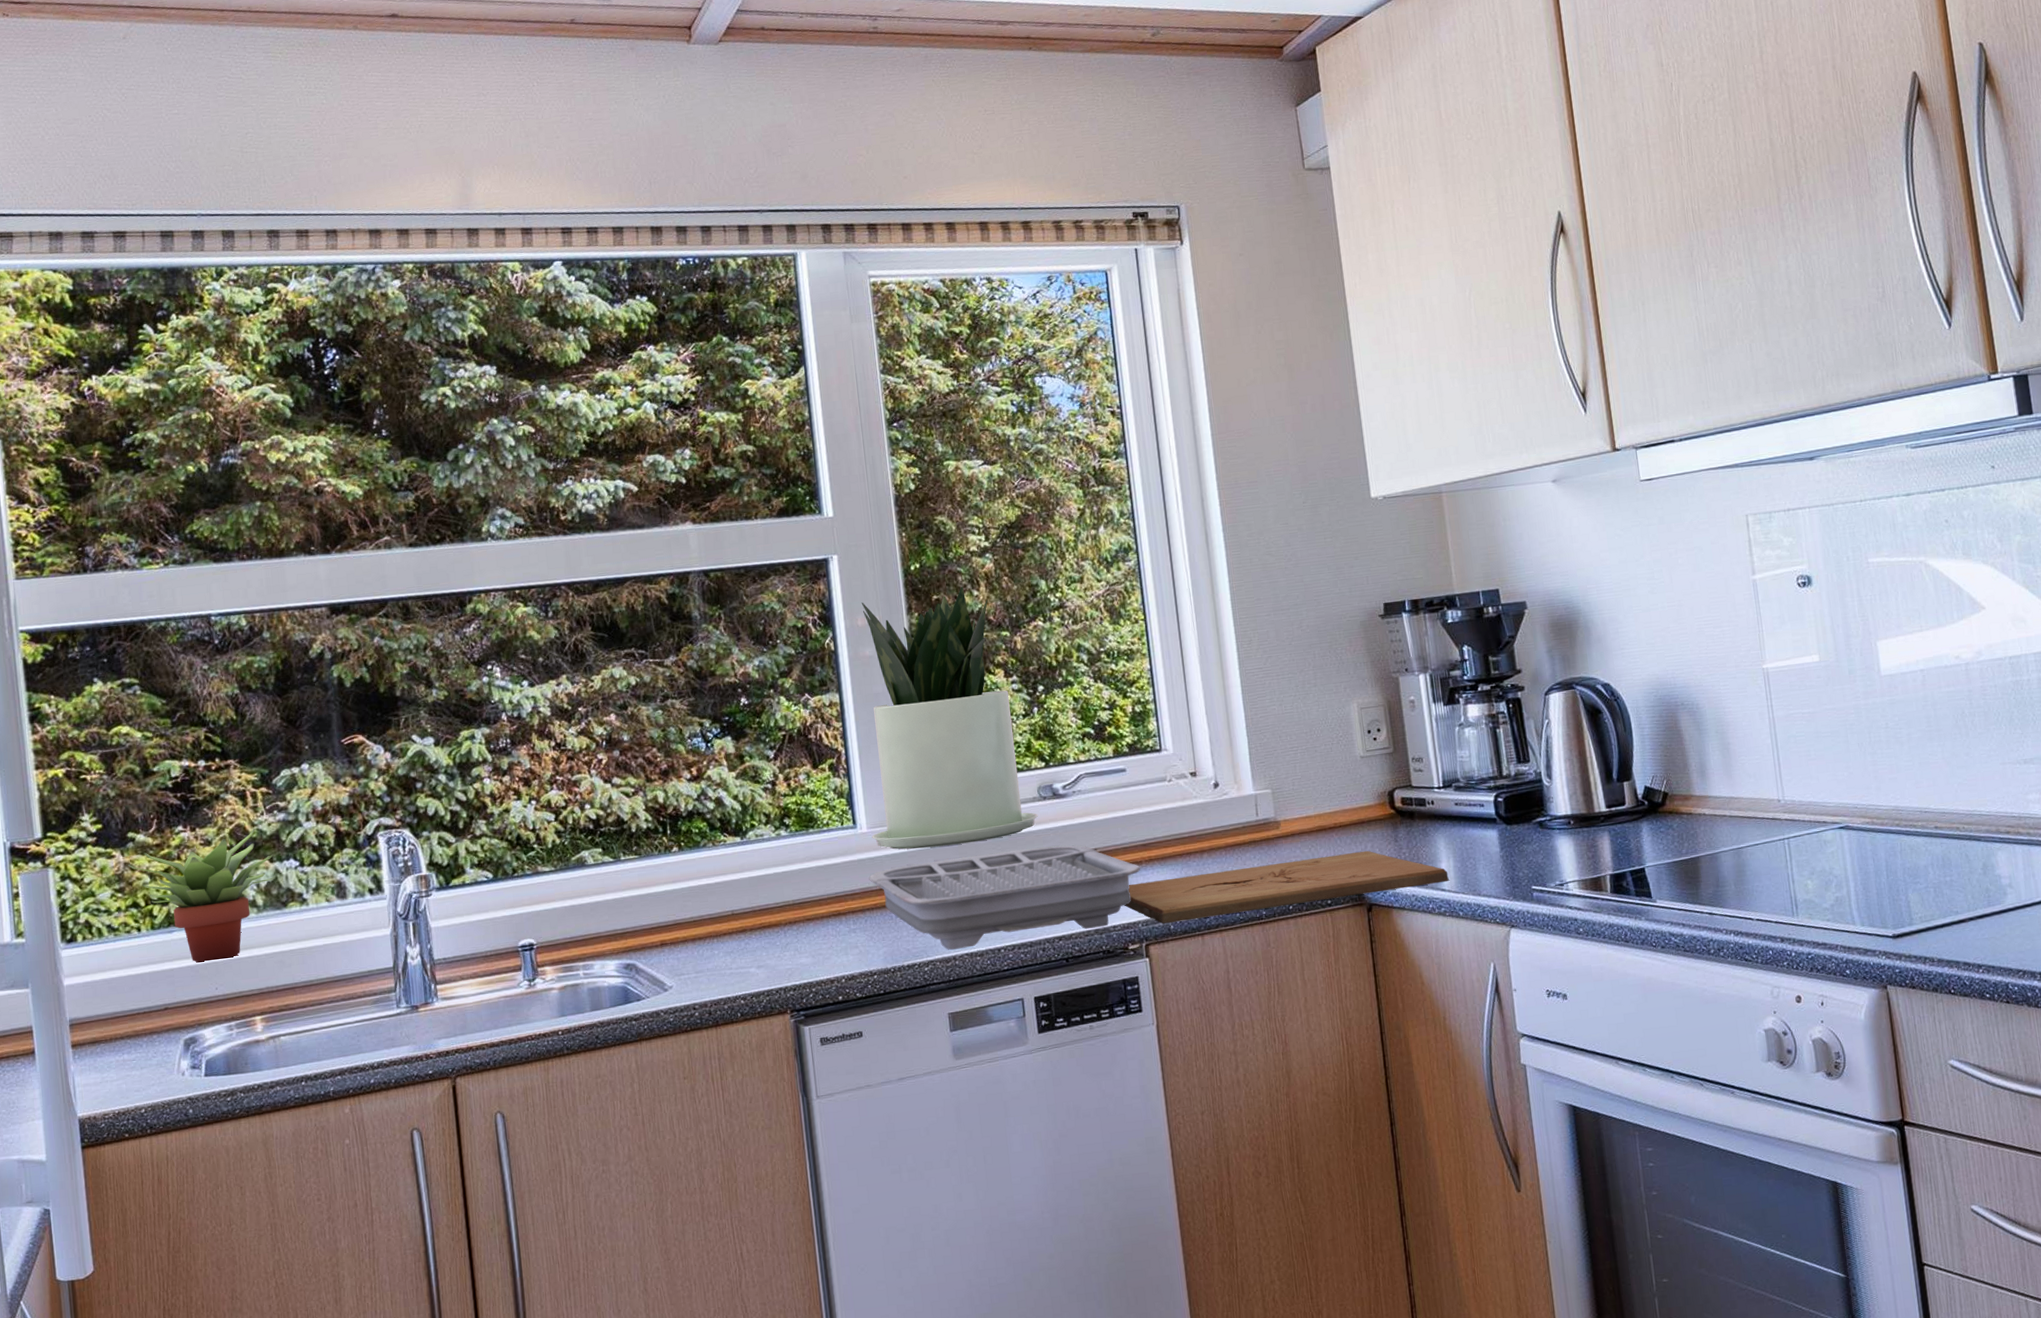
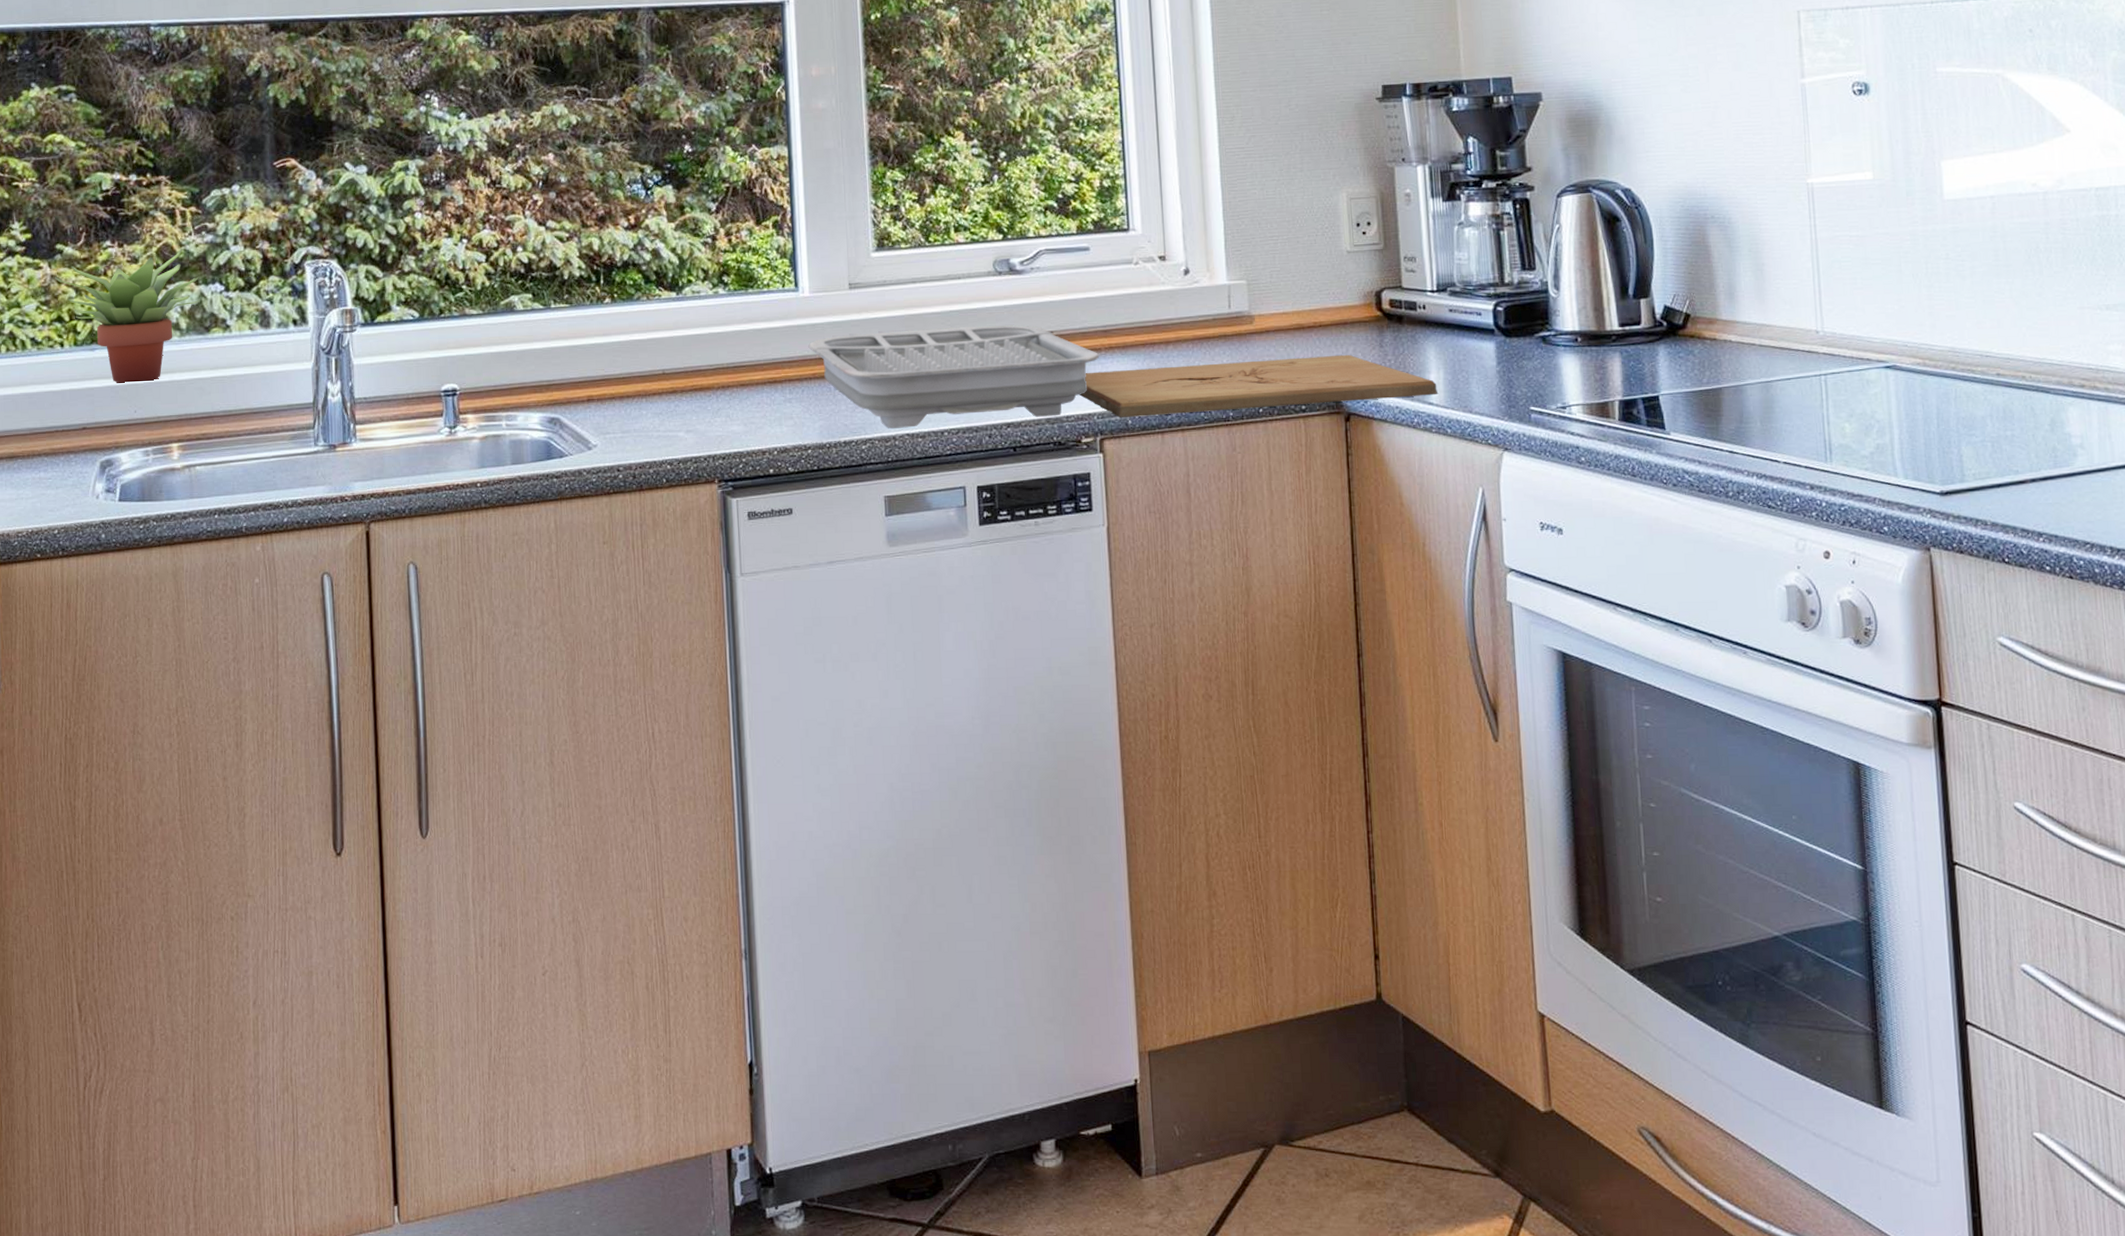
planter: present [861,587,1038,850] -> none [814,41,992,318]

